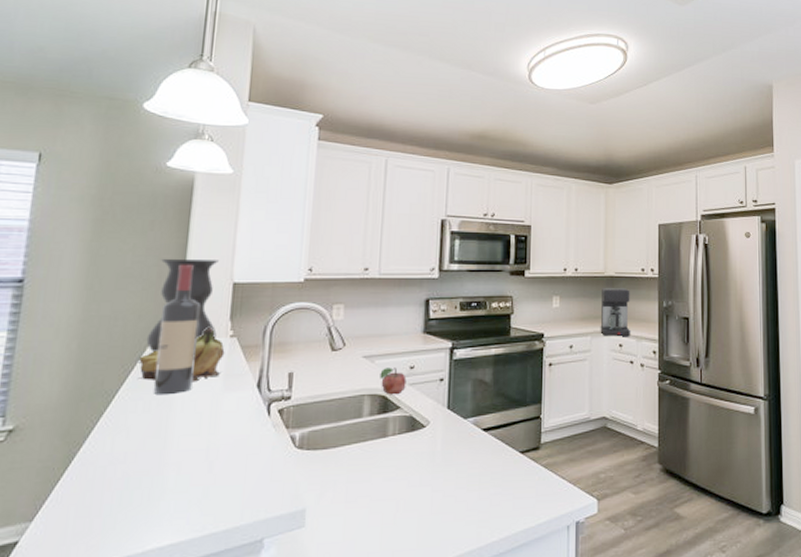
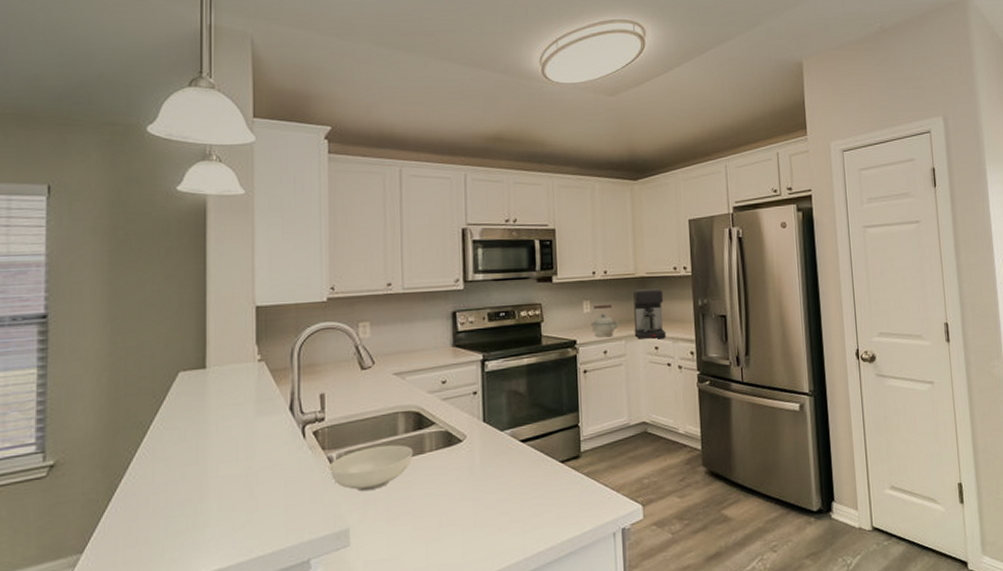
fruit: present [139,328,225,381] -> none [170,353,254,410]
vase: present [146,258,219,353] -> none [175,284,244,381]
wine bottle: present [153,264,201,394] -> none [186,290,226,423]
bowl: none [290,427,377,471] -> present [328,444,414,491]
fruit: present [380,367,407,395] -> none [412,383,440,411]
kettle: none [558,300,588,332] -> present [589,303,621,338]

